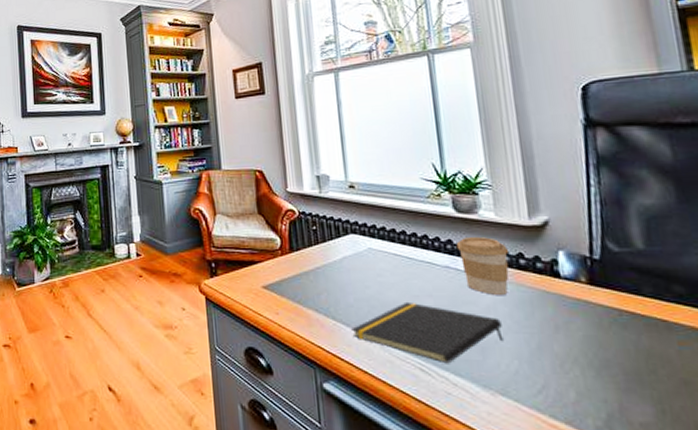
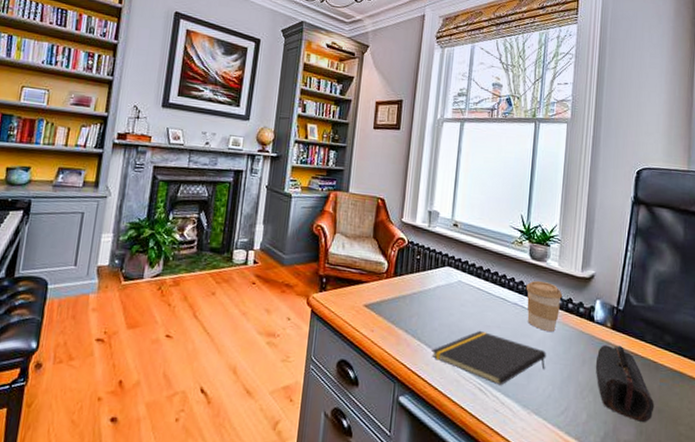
pencil case: none [573,304,677,398] -> present [595,345,655,422]

